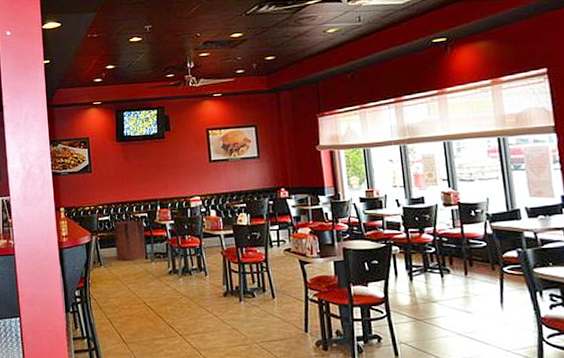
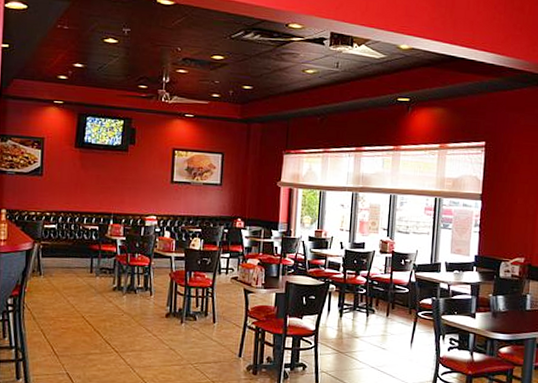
trash can: present [114,220,147,261] -> none [58,231,94,273]

